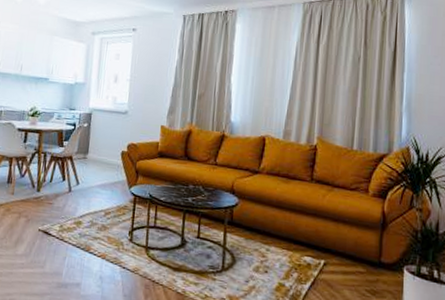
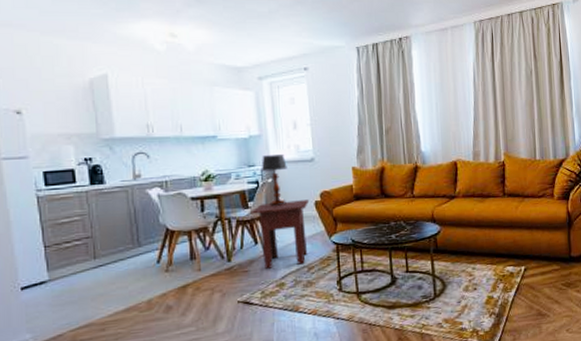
side table: none [64,145,117,208] -> present [250,200,310,269]
table lamp: none [79,102,103,150] -> present [261,154,287,206]

